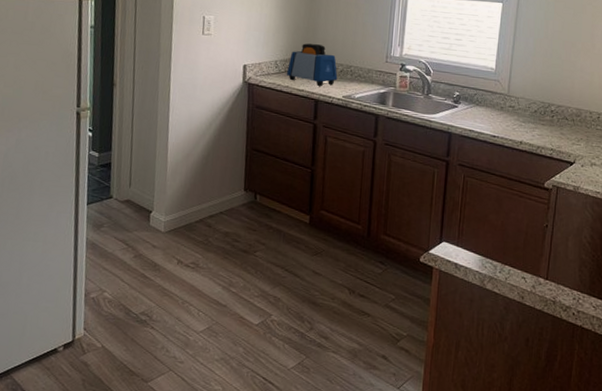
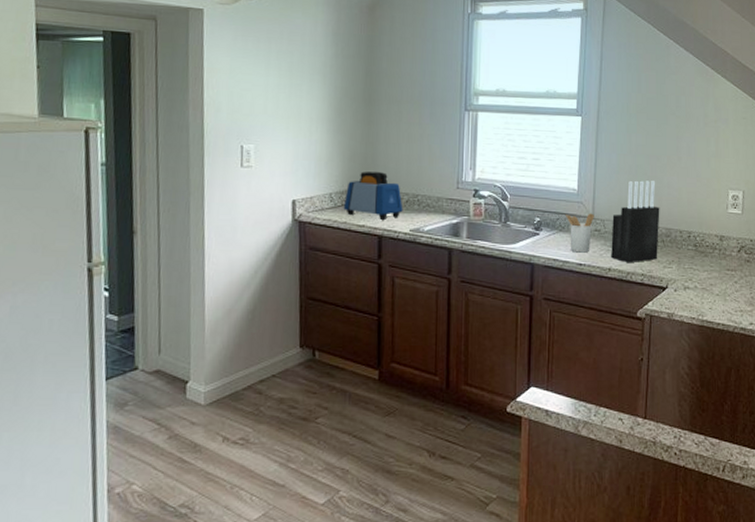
utensil holder: none [482,90,510,126] -> present [565,213,594,253]
knife block: none [523,63,572,138] -> present [611,180,660,262]

